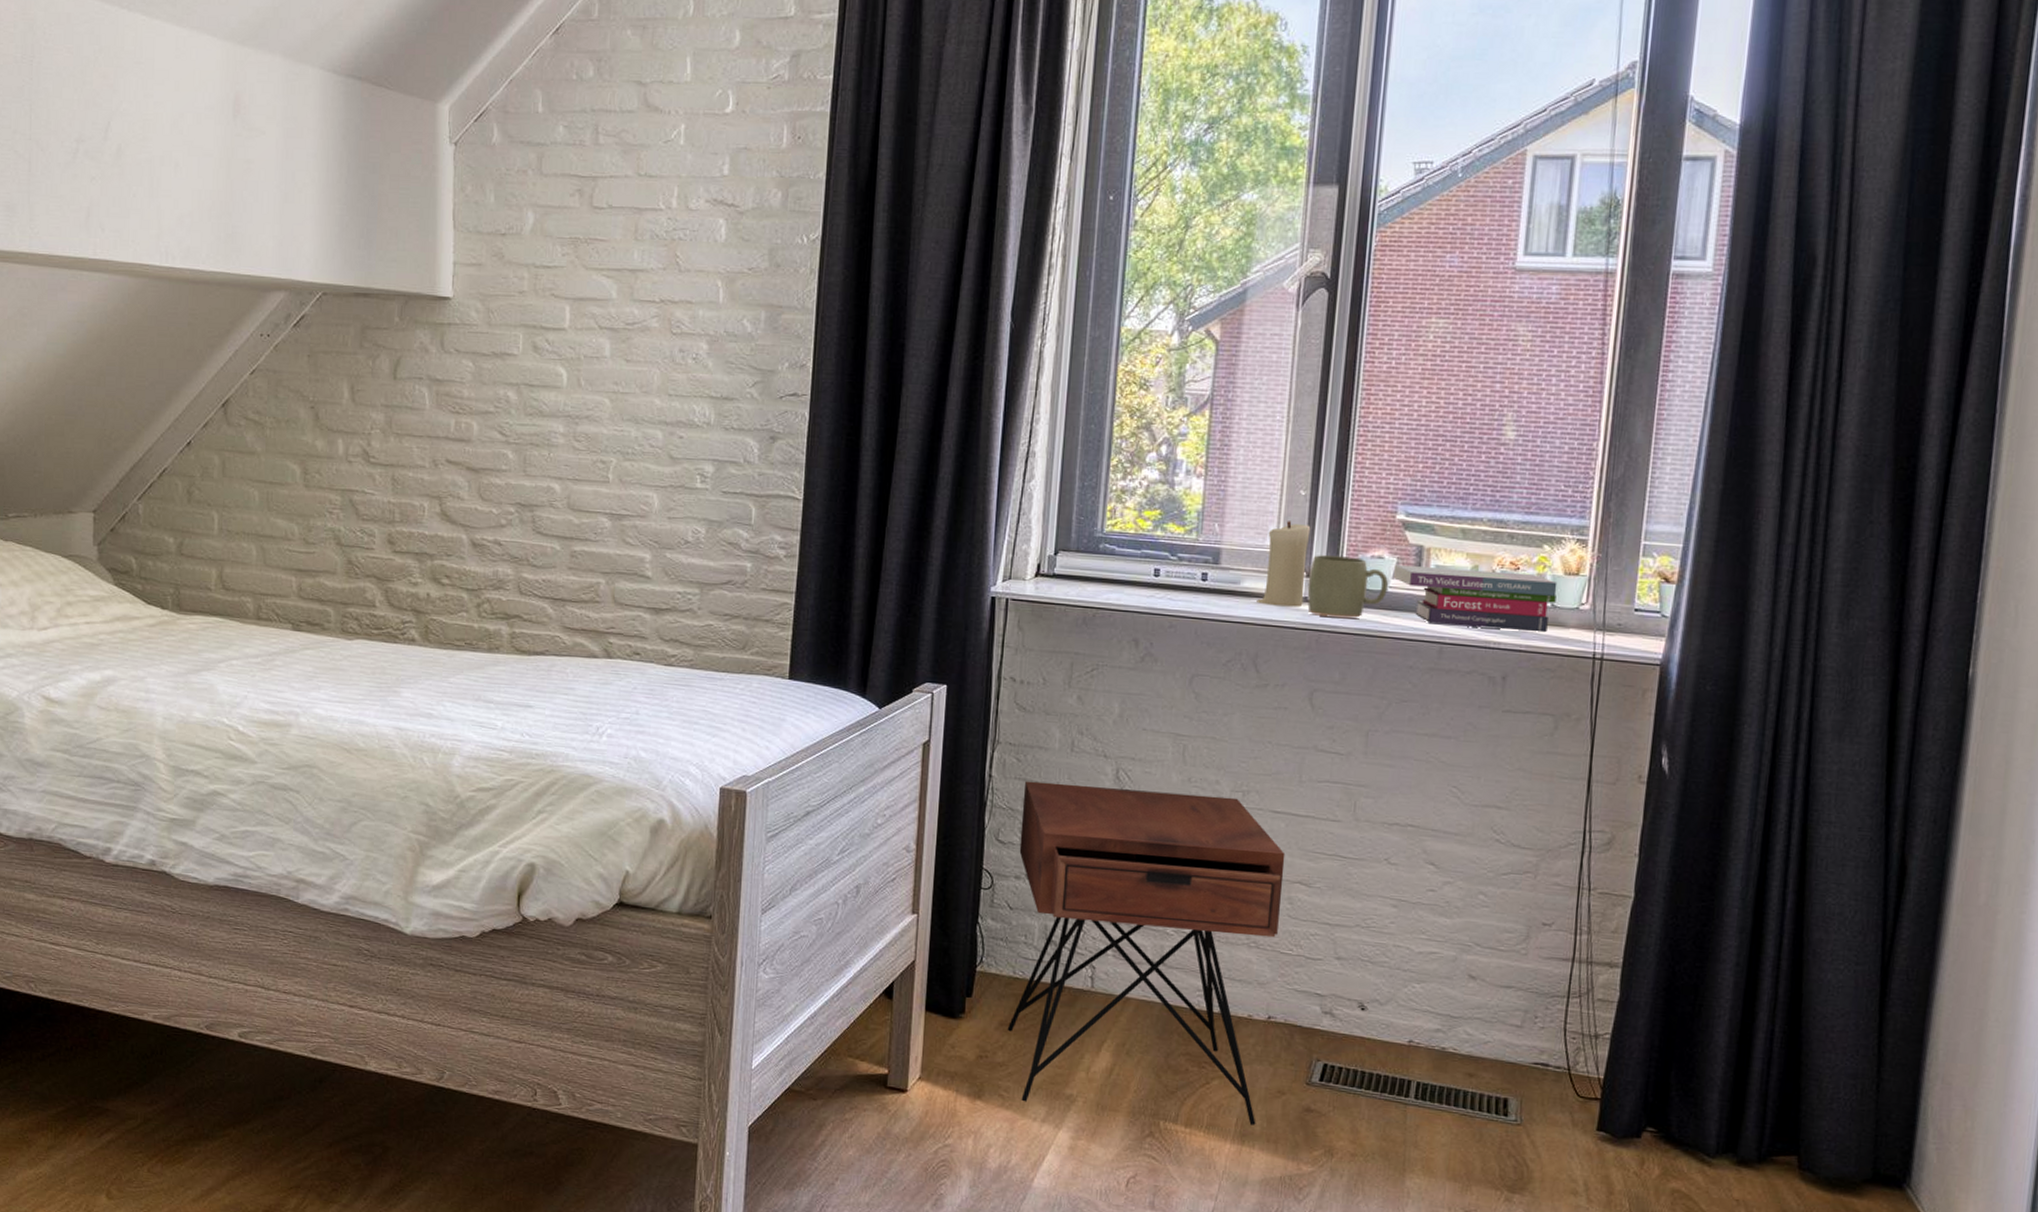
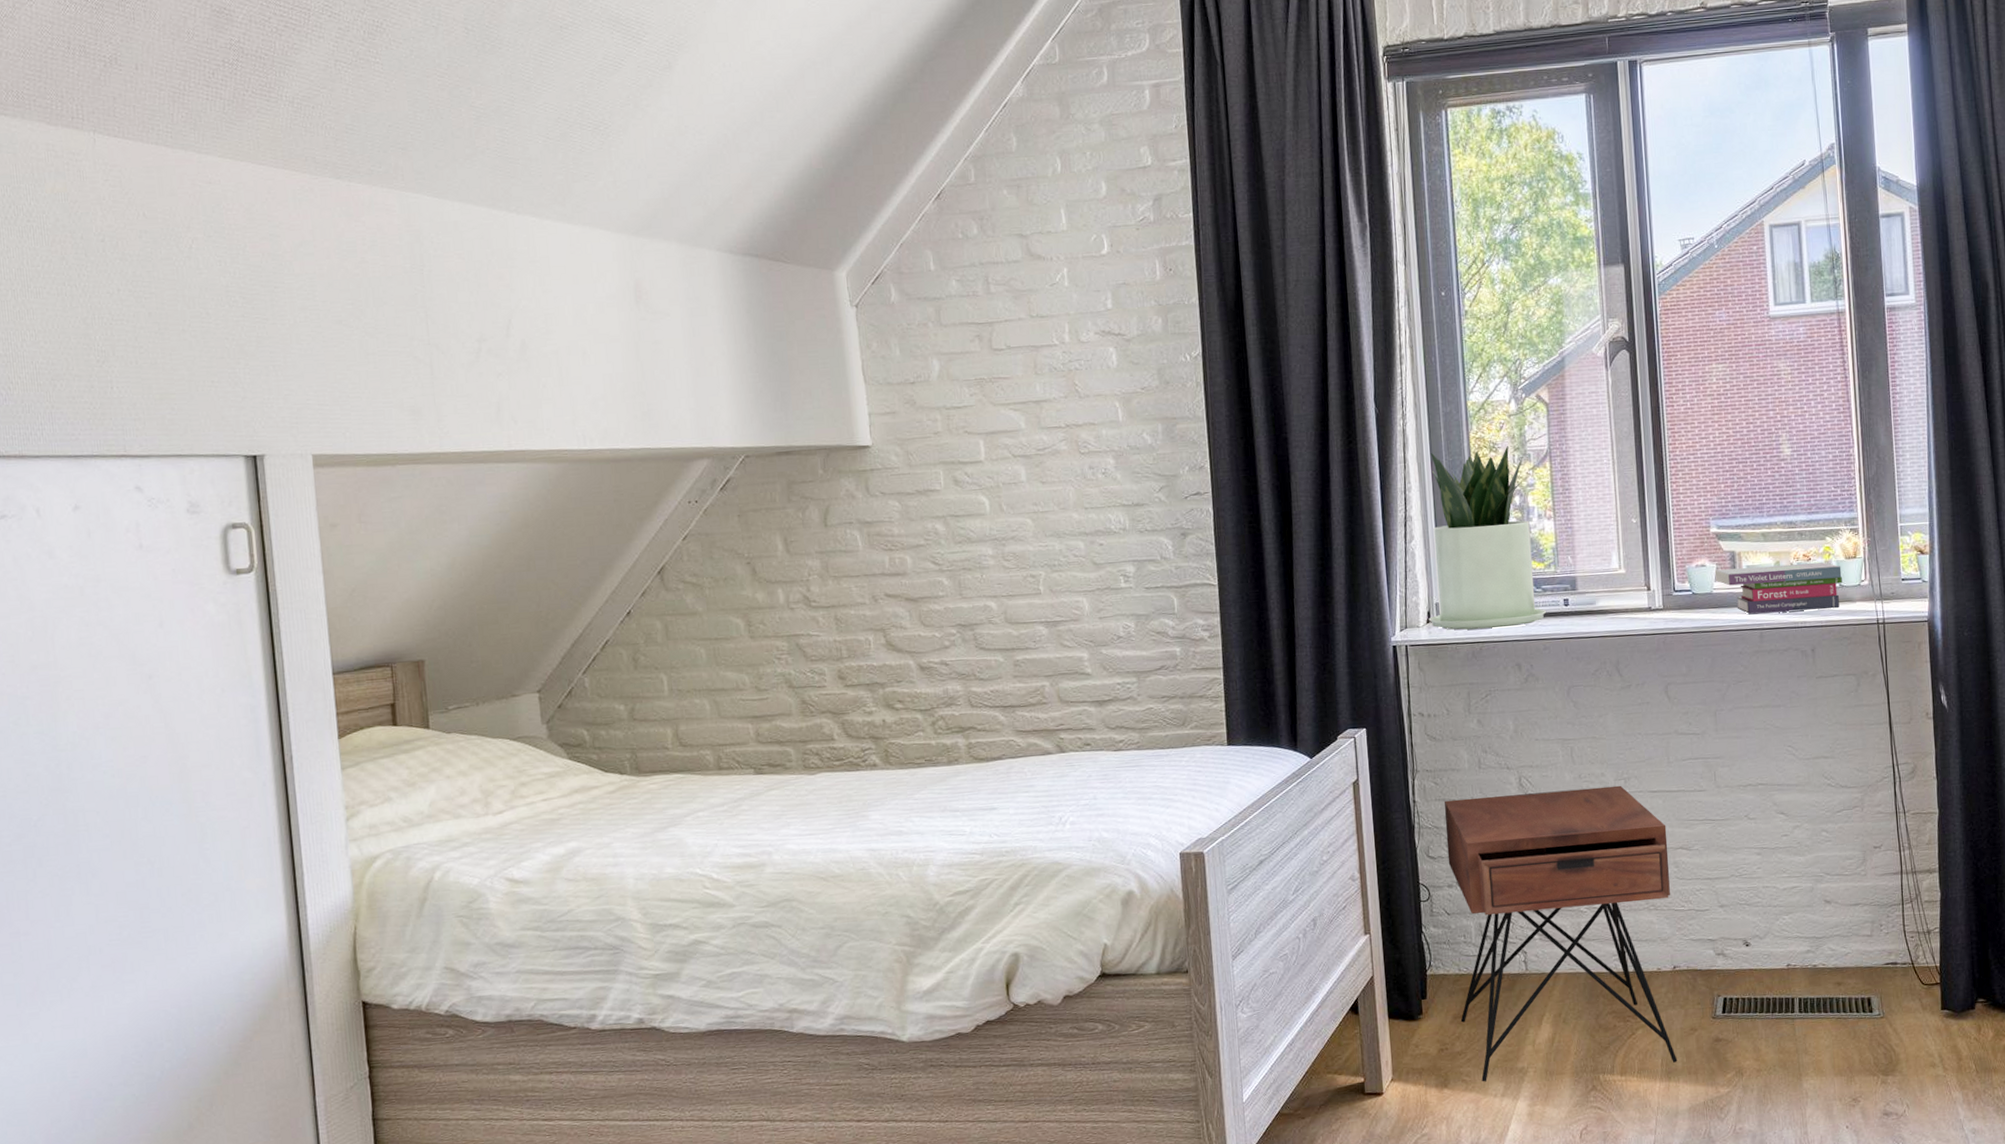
planter: none [1037,382,1180,596] -> present [1428,446,1547,630]
candle: present [1256,521,1311,608] -> none [1611,546,1649,619]
mug: present [1307,555,1388,619] -> none [1649,568,1713,622]

